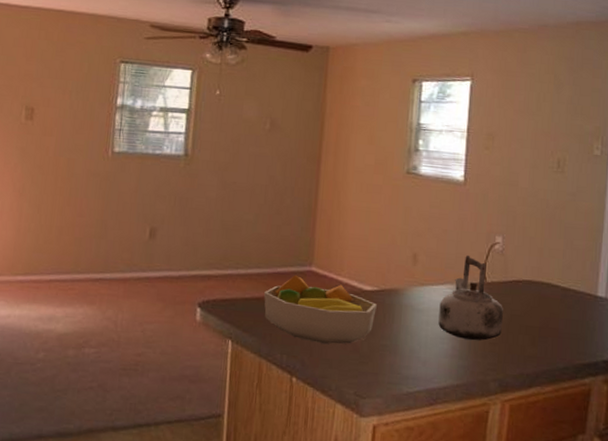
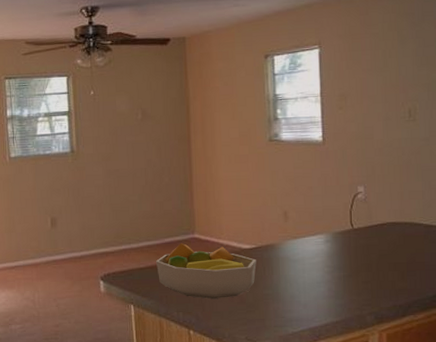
kettle: present [438,255,503,341] -> none [313,206,372,281]

